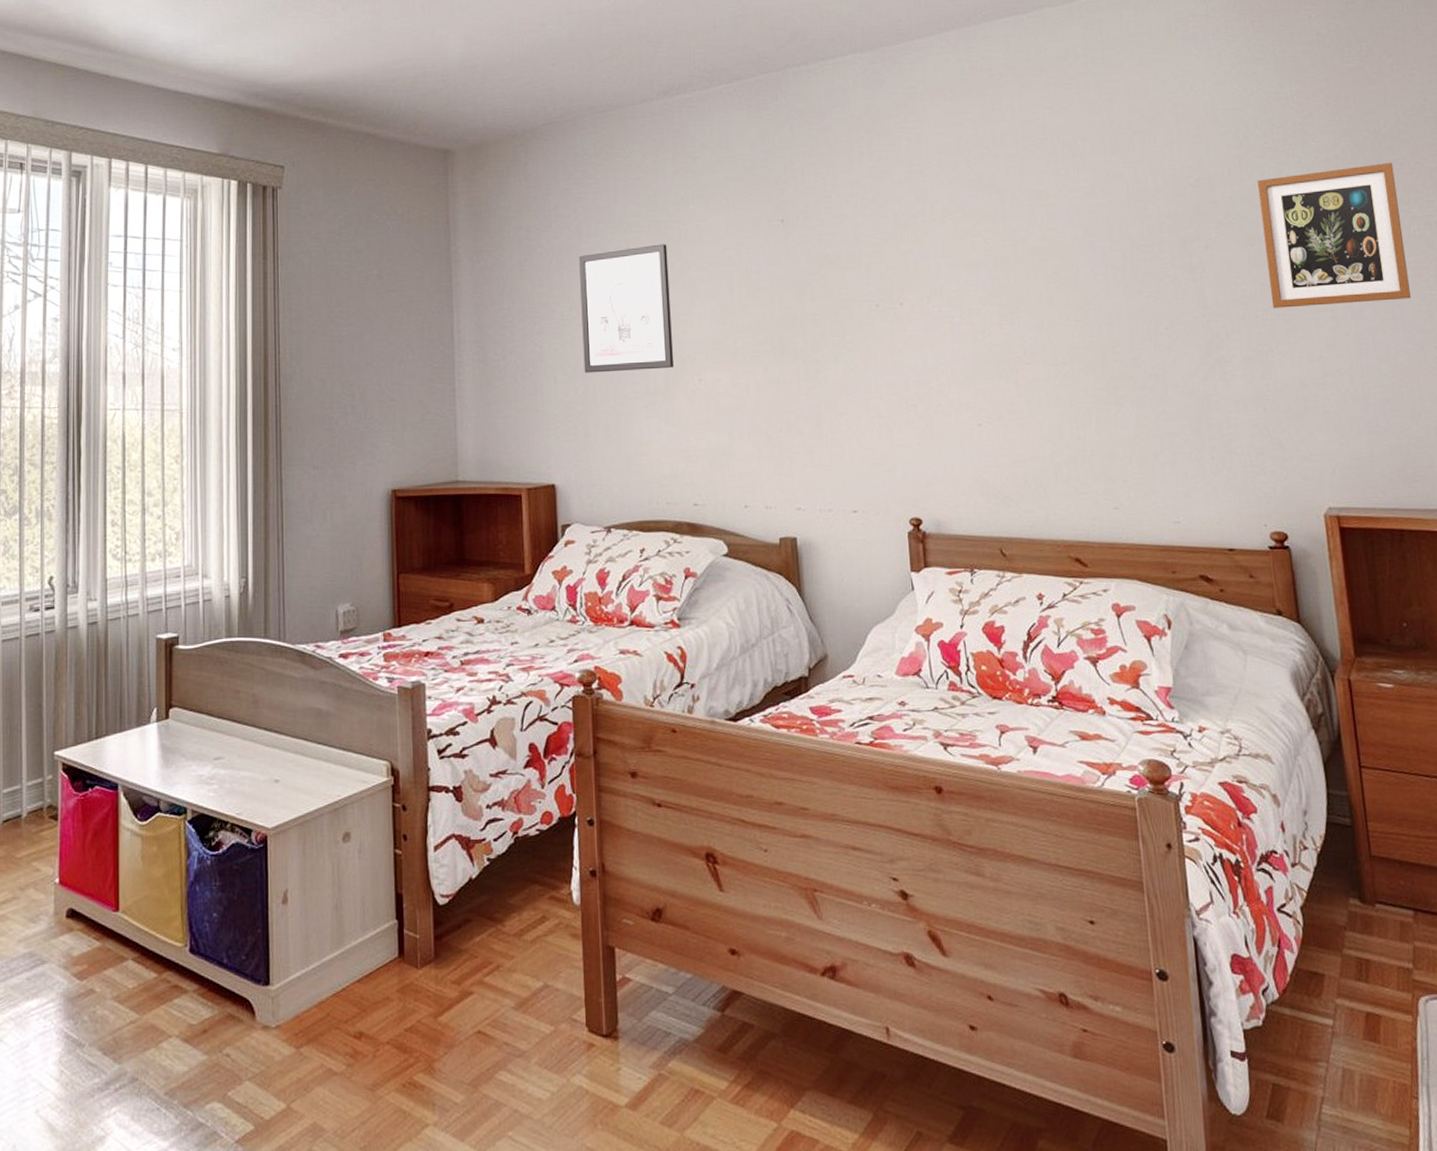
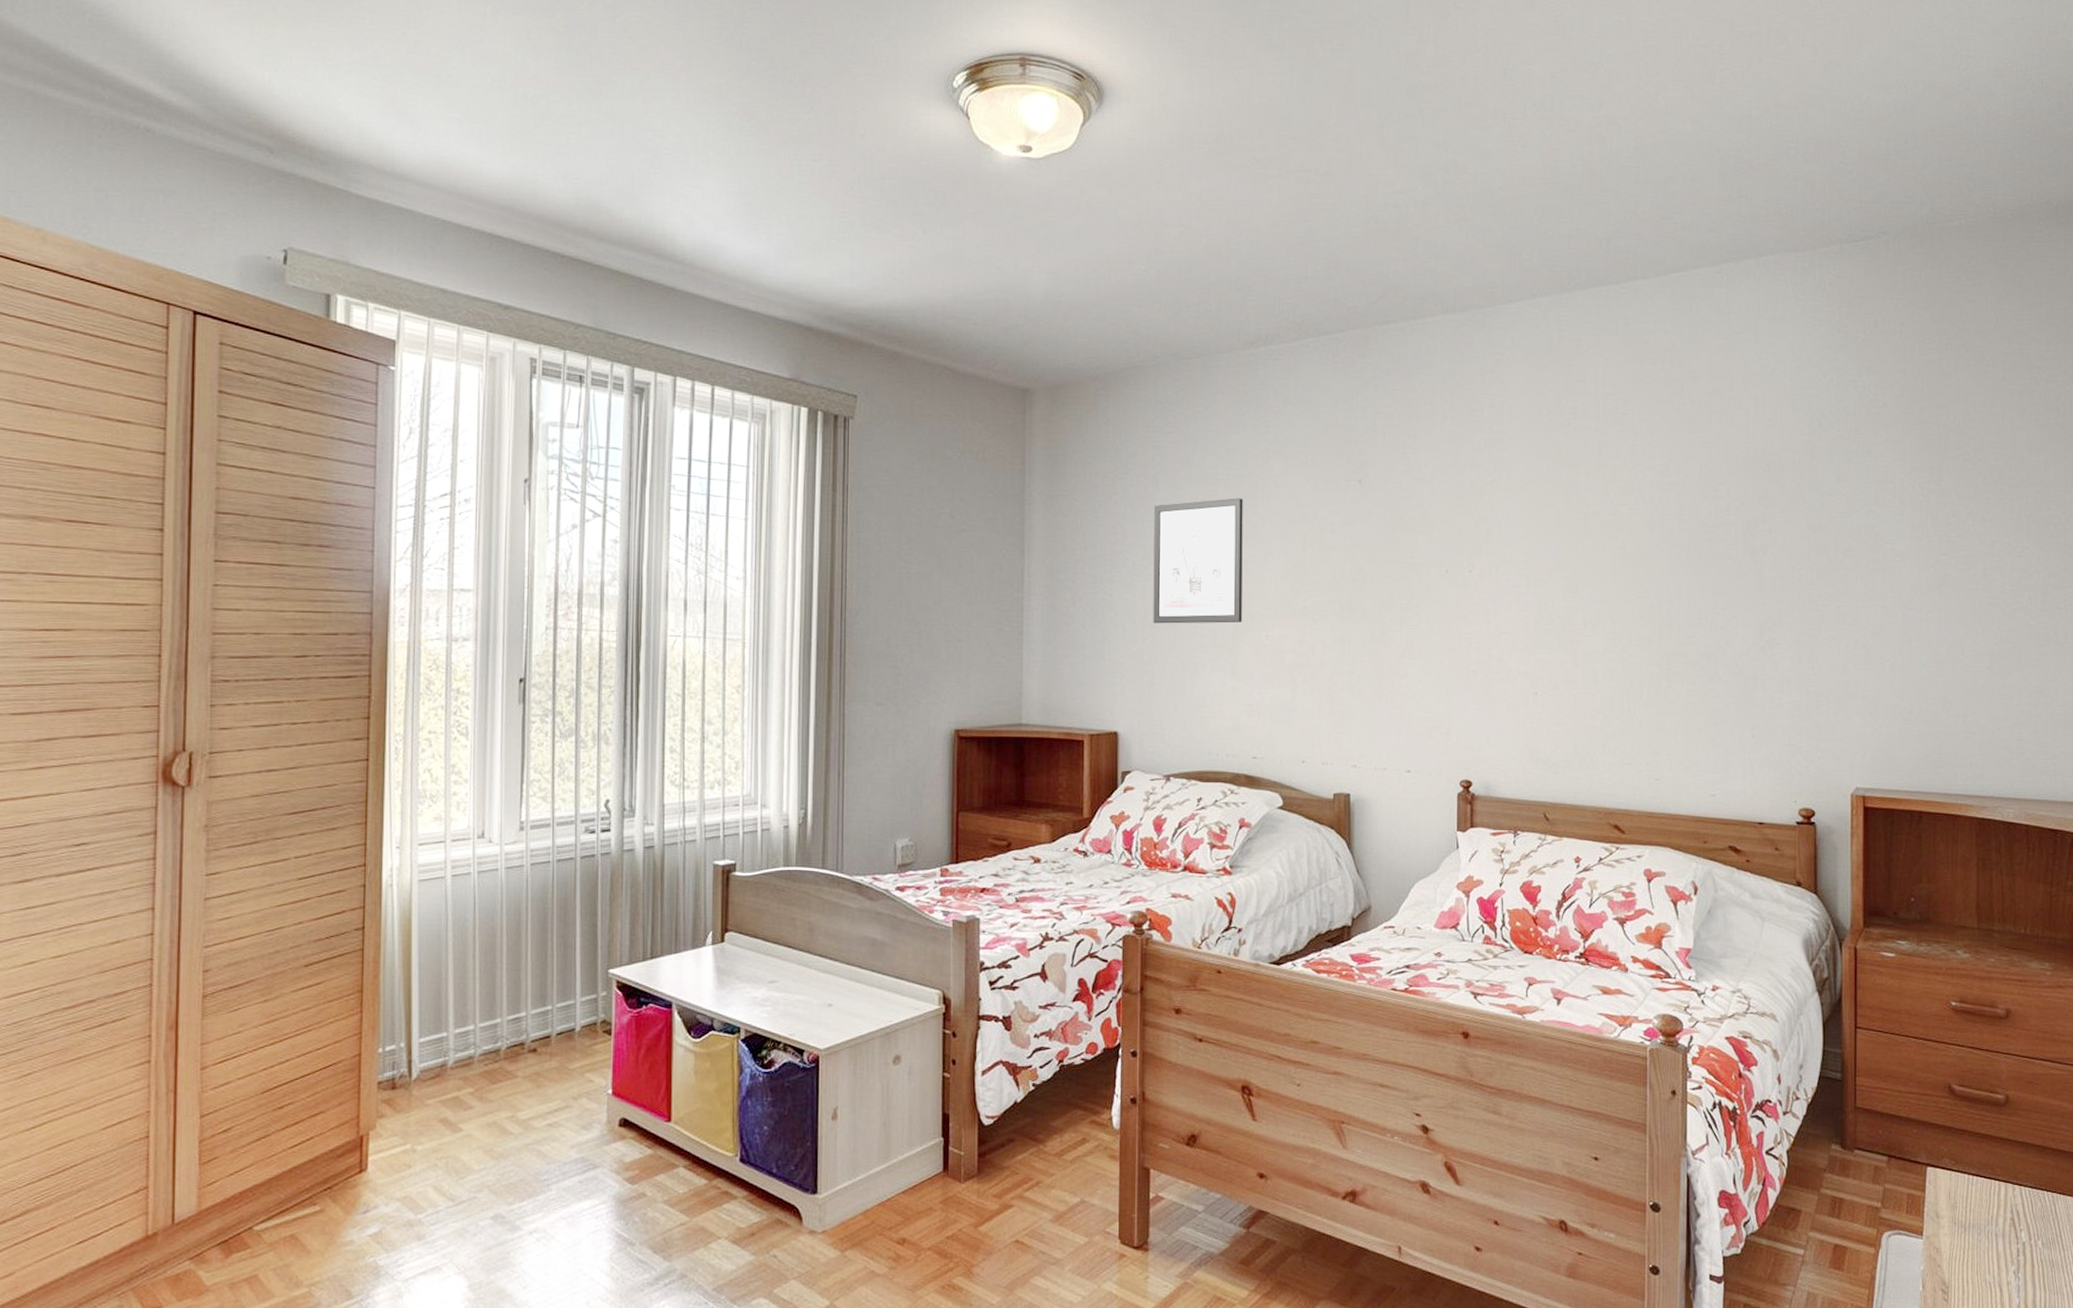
picture frame: present [1257,162,1411,308] -> none [1825,457,1958,595]

